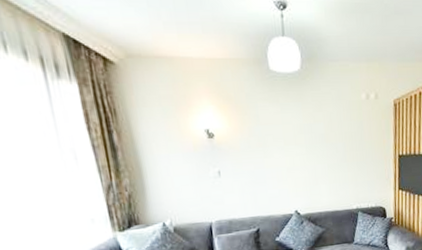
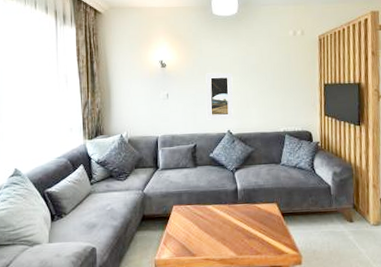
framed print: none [265,144,301,200] -> present [206,72,234,120]

